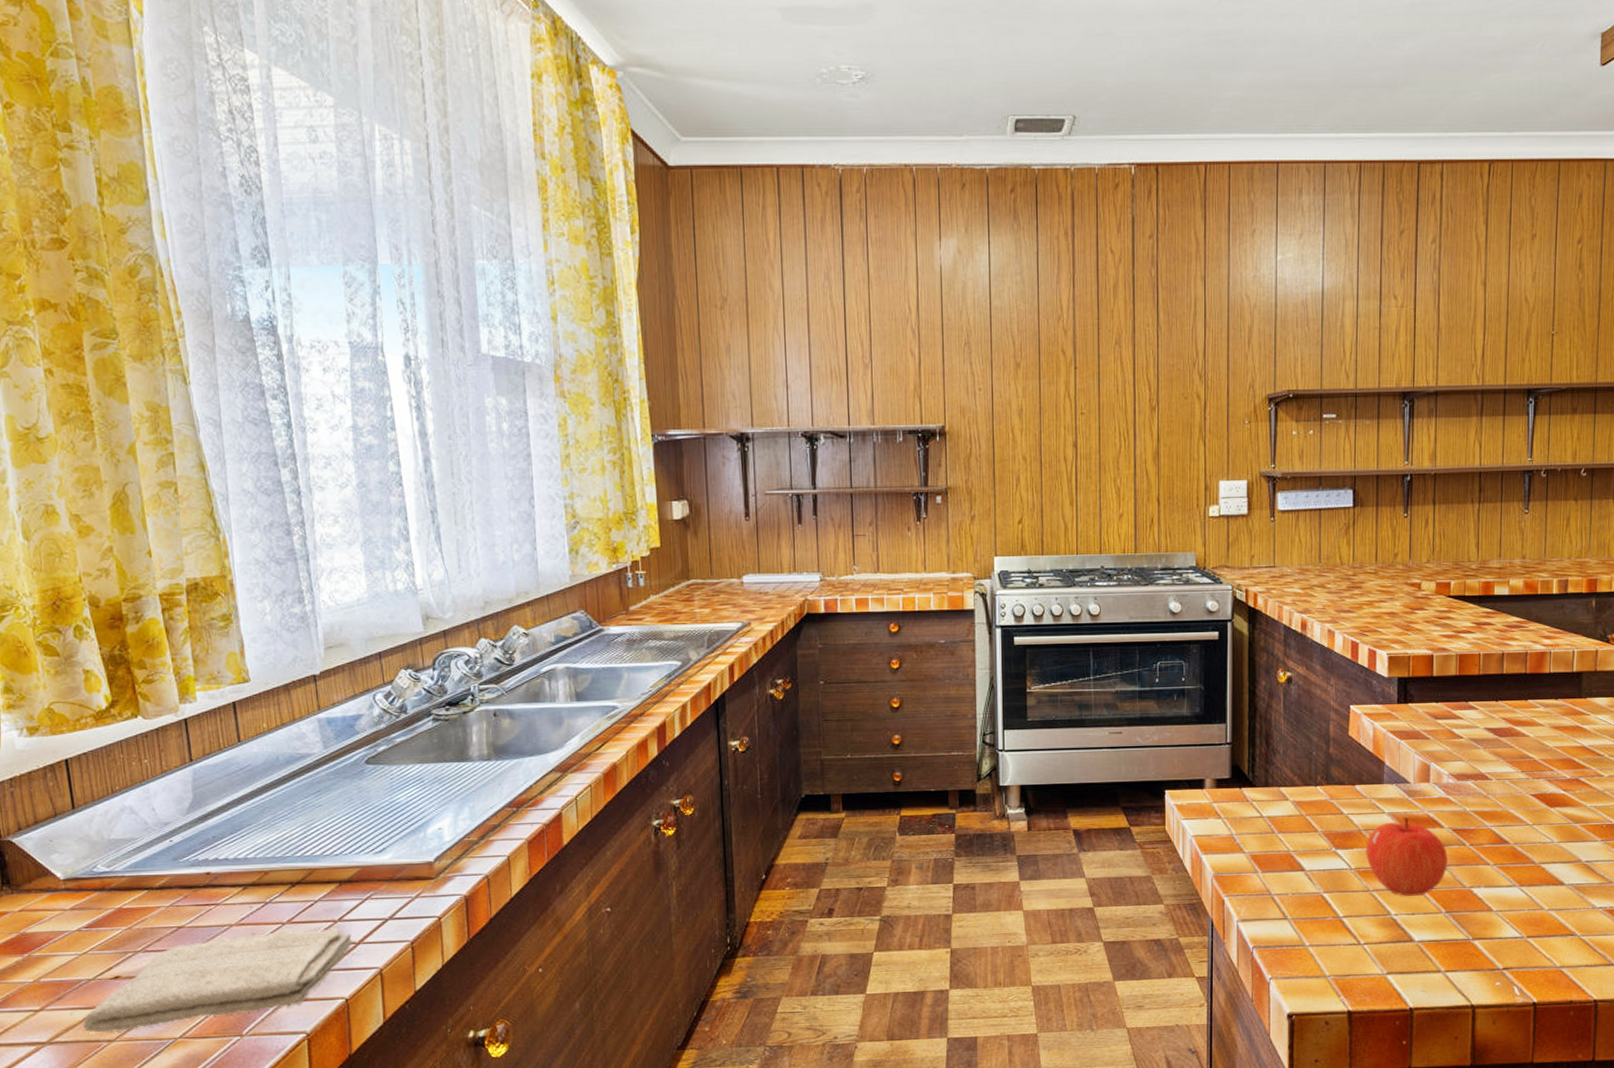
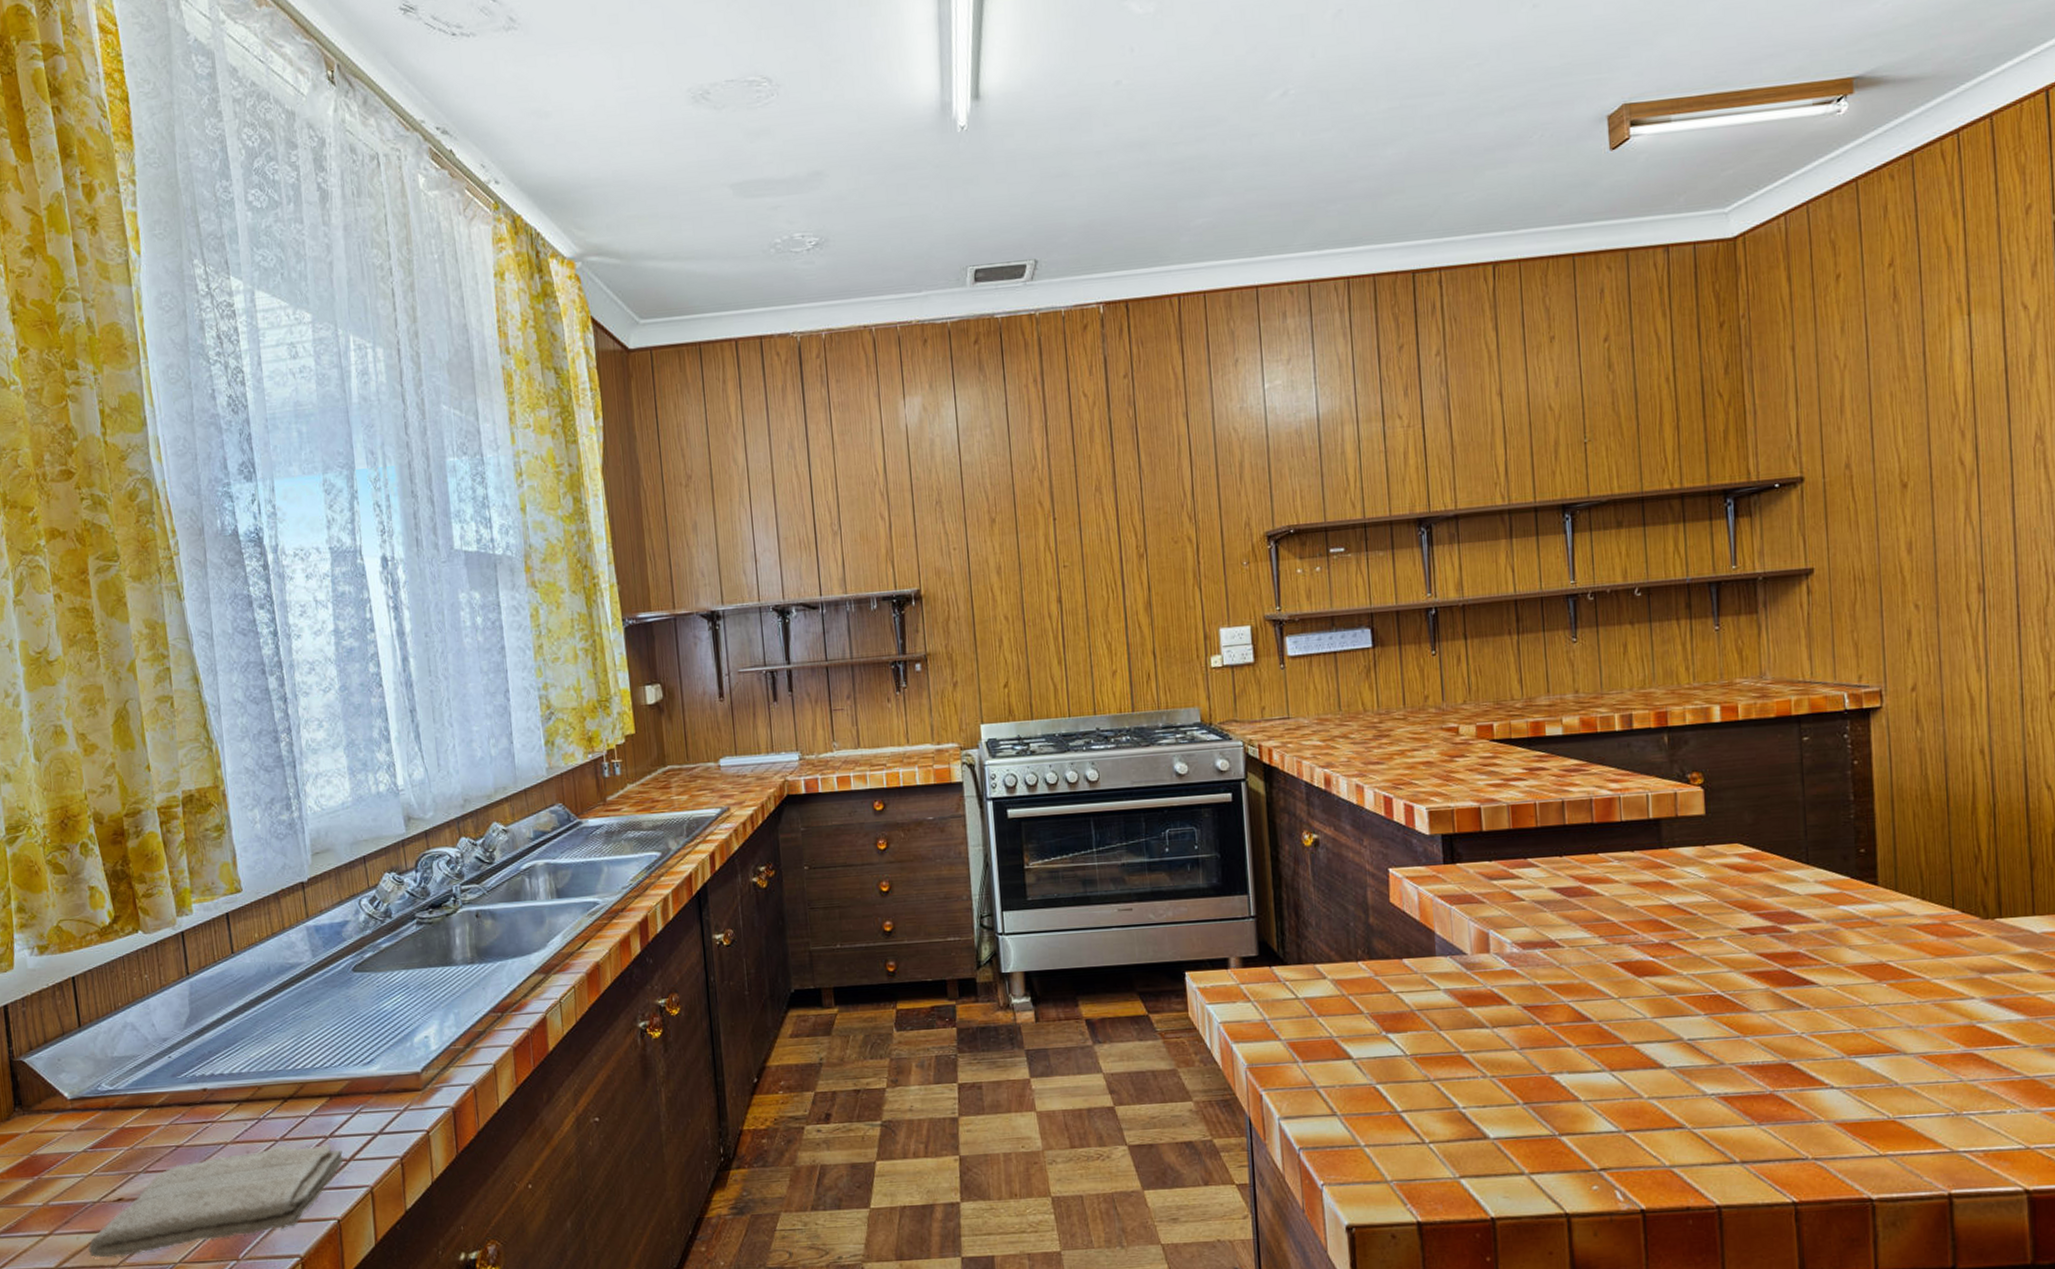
apple: present [1366,817,1448,896] -> none [1421,994,1520,1086]

